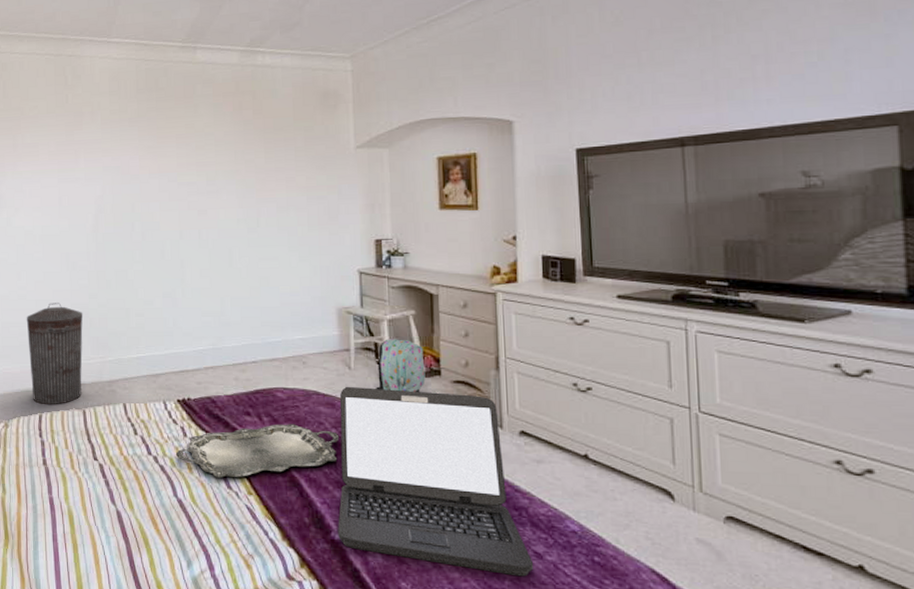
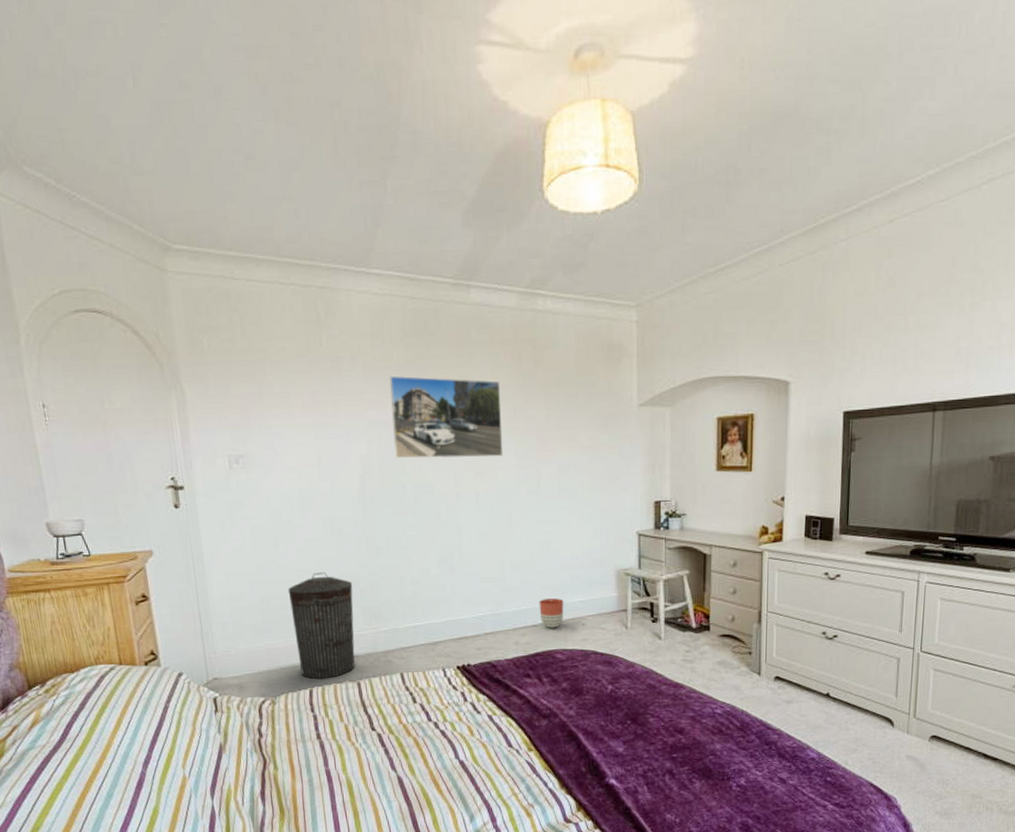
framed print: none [124,126,225,199] -> present [390,375,504,459]
serving tray: present [175,424,339,478] -> none [456,683,615,738]
planter: none [259,335,284,365] -> present [539,598,564,628]
laptop: present [338,386,533,577] -> none [612,644,777,800]
backpack: present [376,339,426,392] -> none [650,598,696,647]

